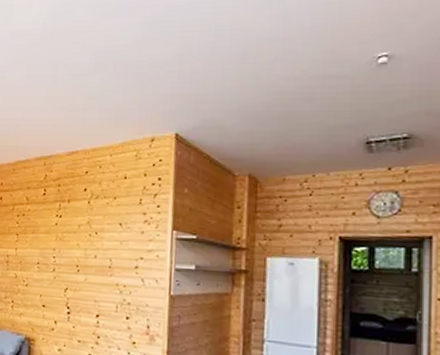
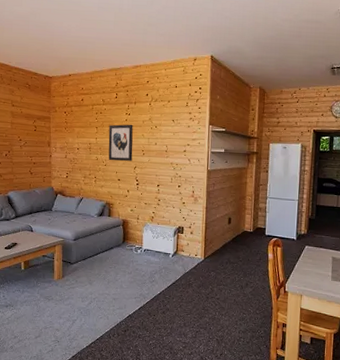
wall art: none [30,229,65,280] -> present [108,124,133,161]

